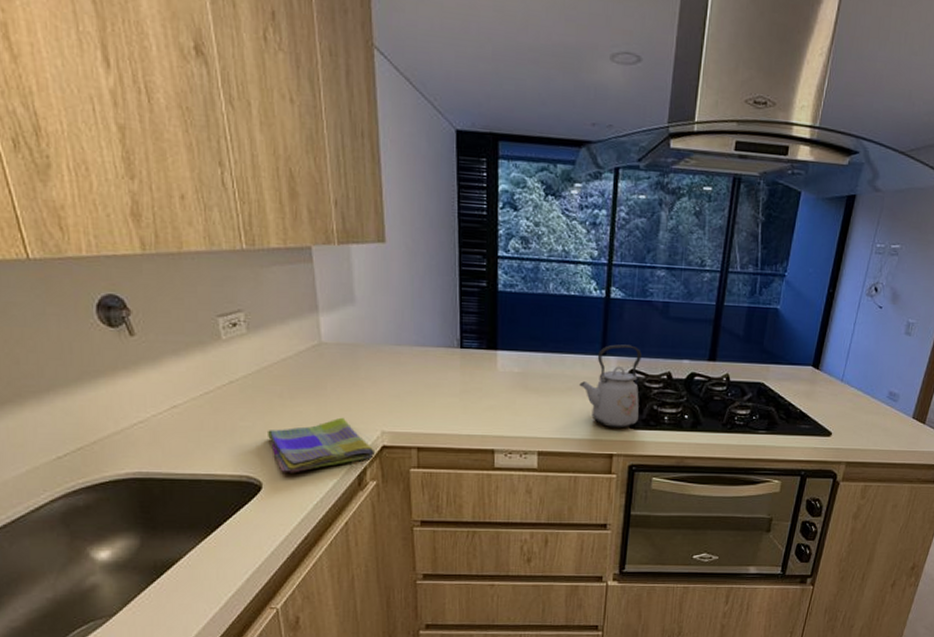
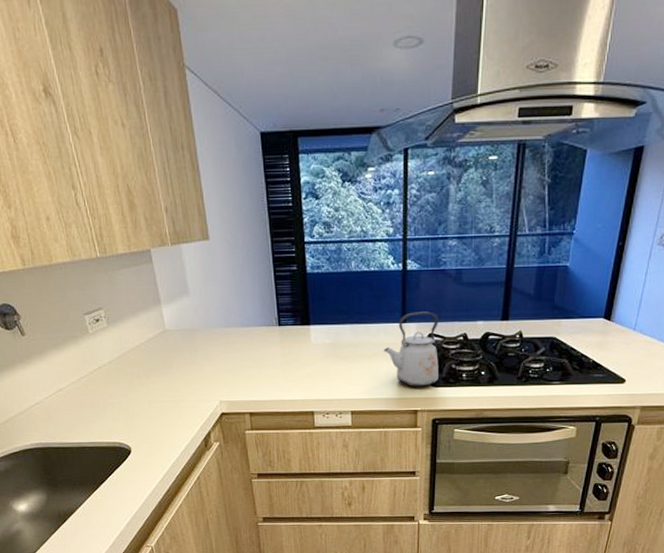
dish towel: present [266,417,374,473] -> none [130,391,216,439]

